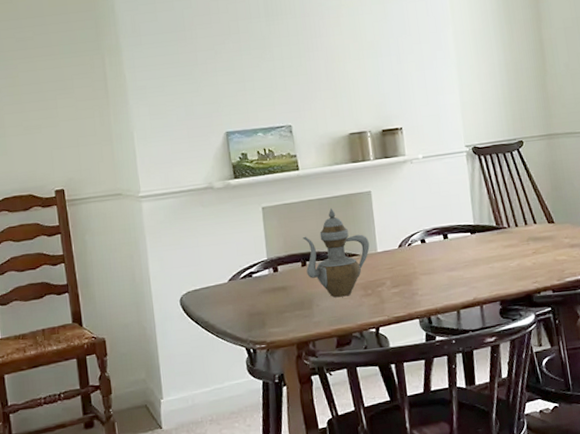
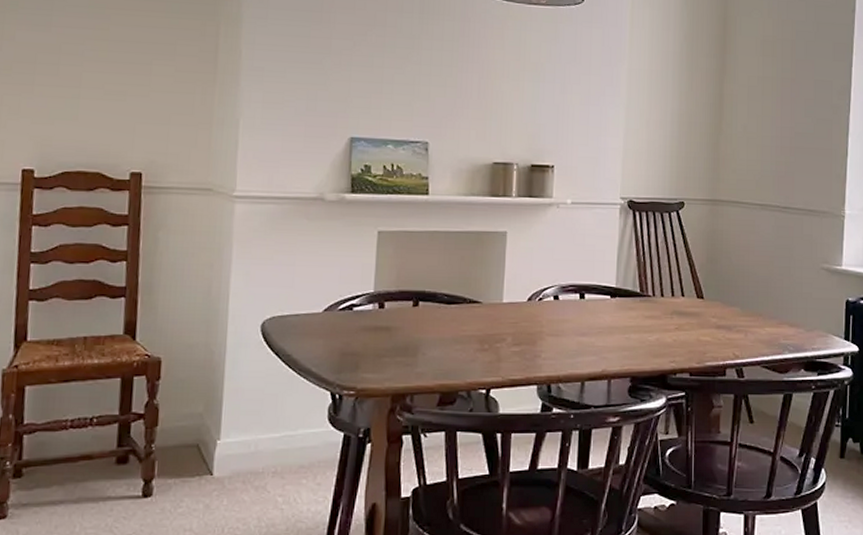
teapot: present [303,207,370,298] -> none [417,244,495,348]

